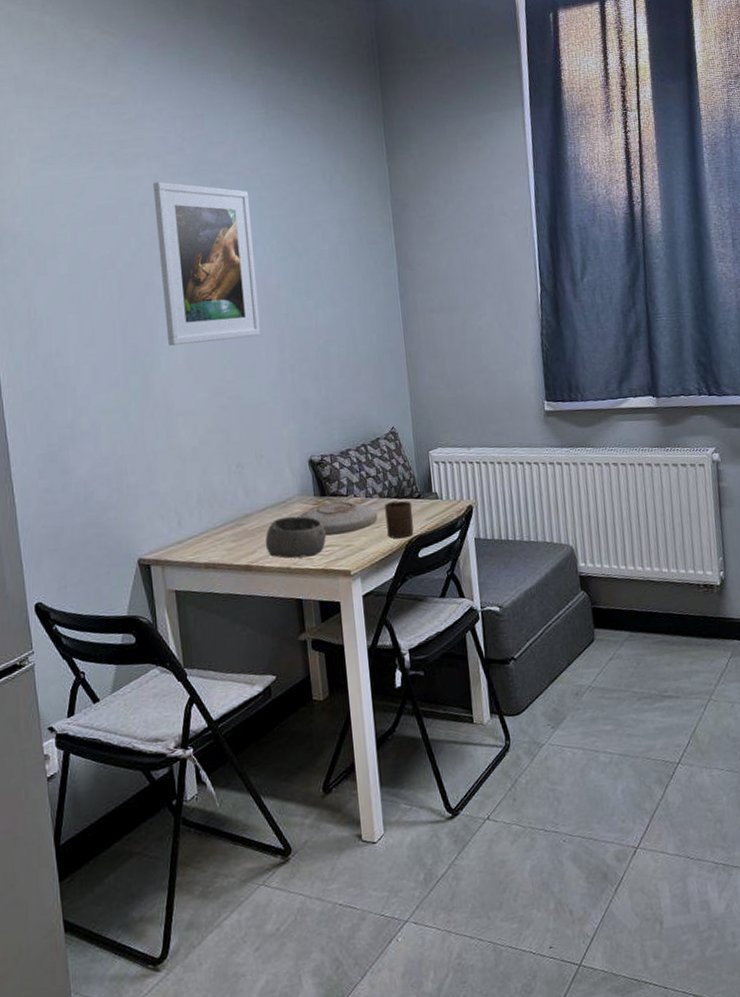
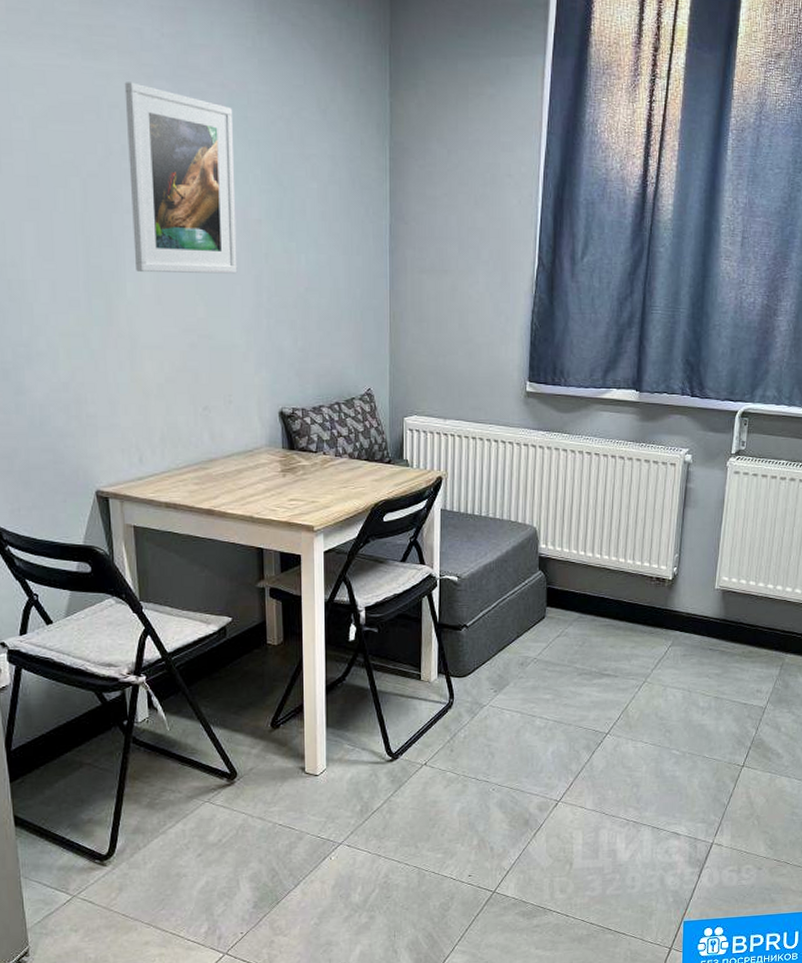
bowl: present [265,516,326,559] -> none [228,466,291,508]
plate: present [297,501,378,535] -> none [264,458,346,490]
cup: present [385,500,414,539] -> none [354,463,382,501]

